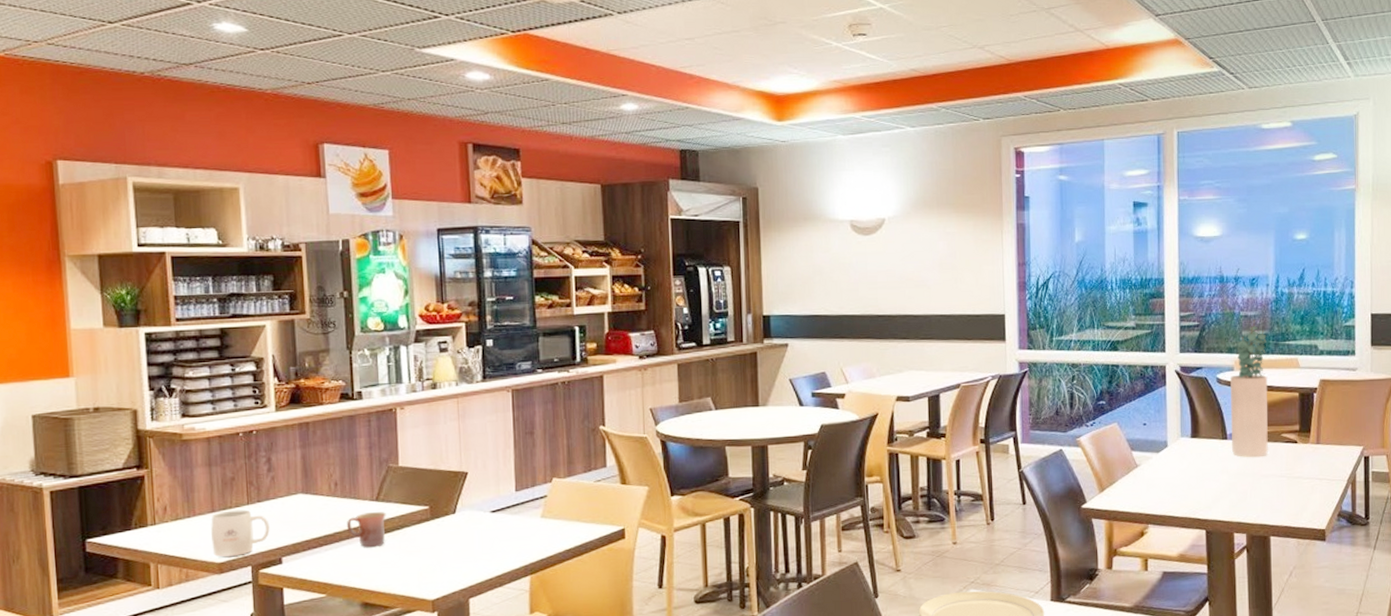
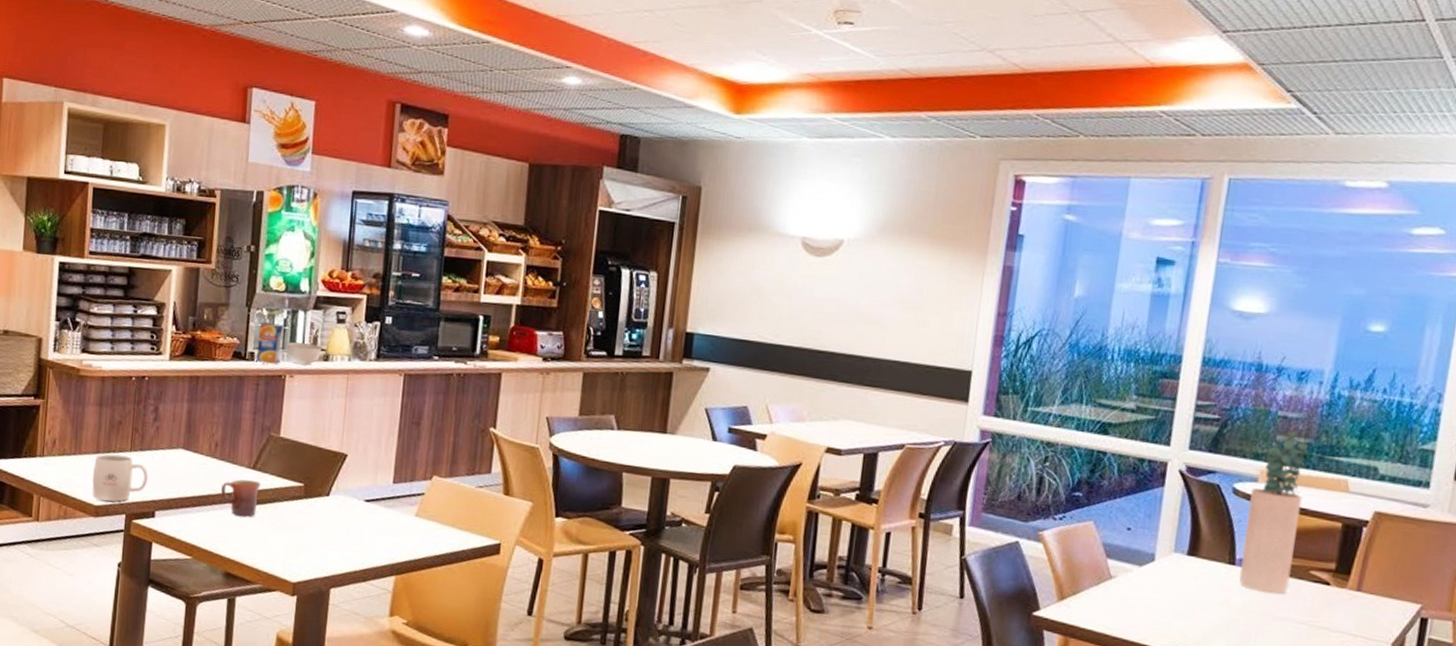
orange juice: none [363,361,389,401] -> present [256,322,284,365]
bowl: none [391,375,429,397] -> present [285,342,322,366]

